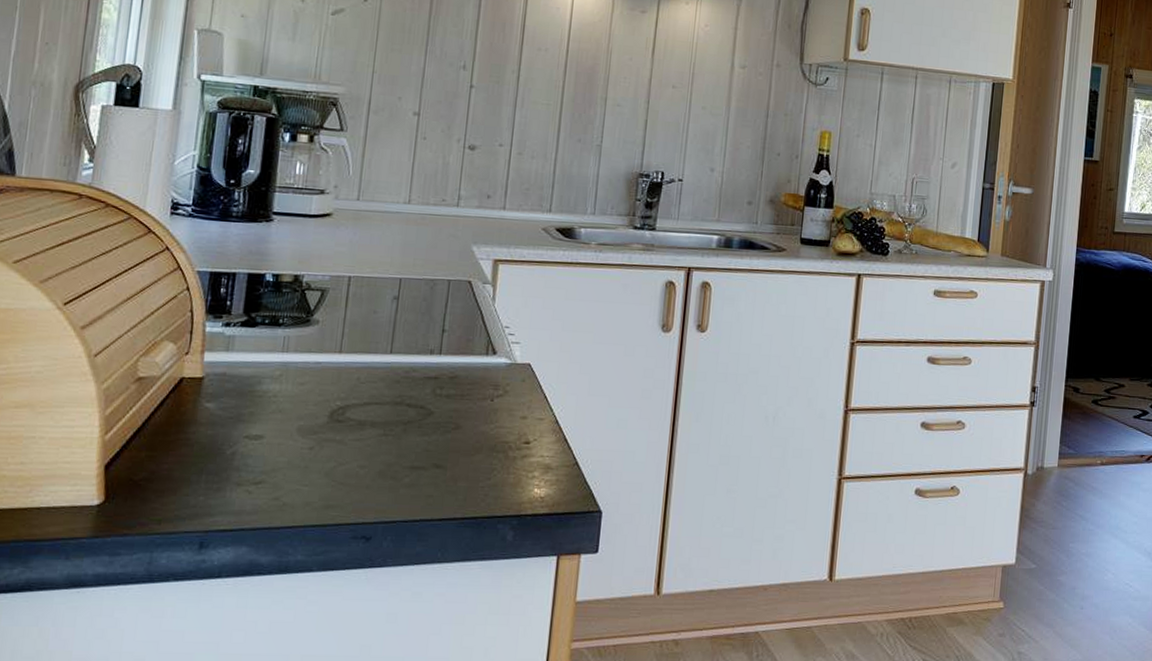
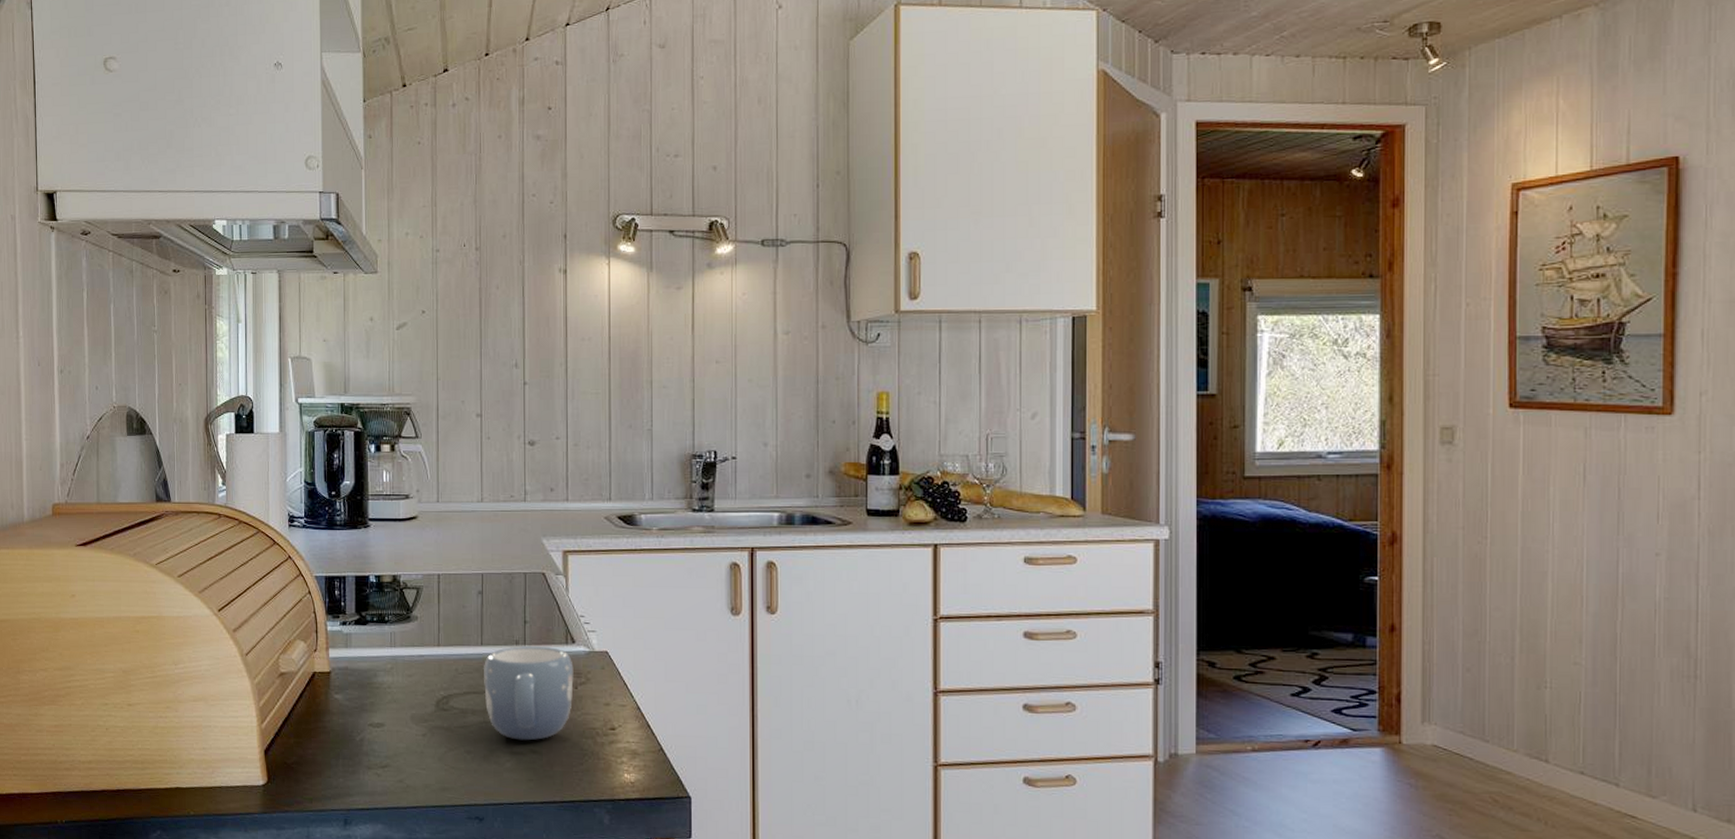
mug: none [388,356,492,455] -> present [483,646,574,741]

